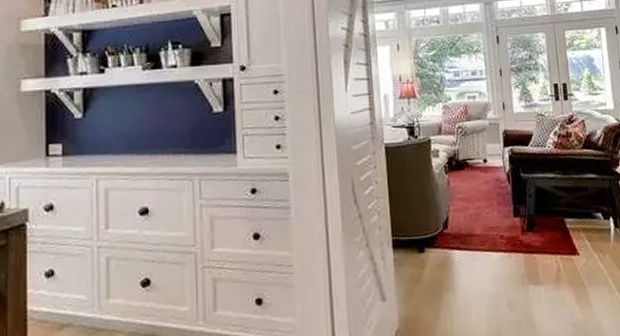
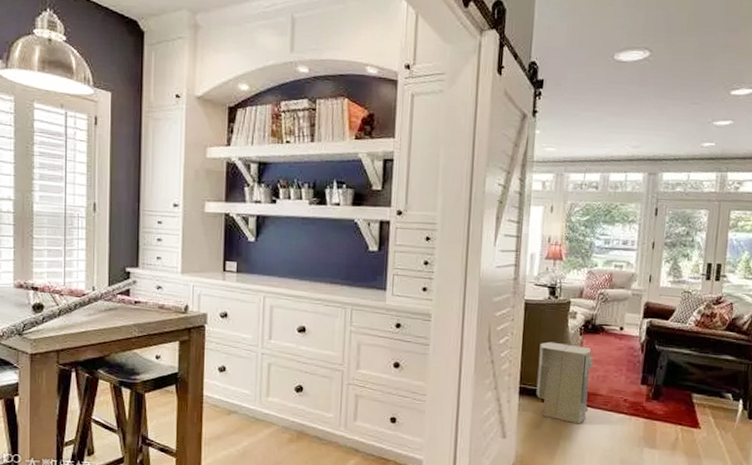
air purifier: none [407,184,467,272] -> present [536,341,593,424]

